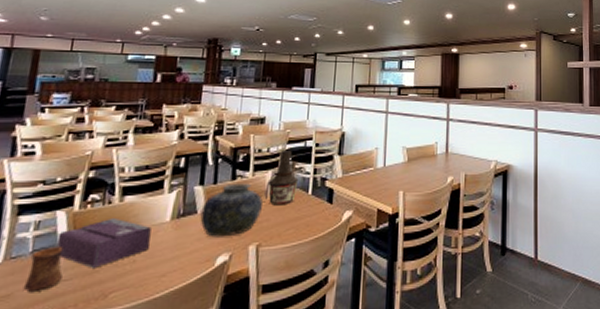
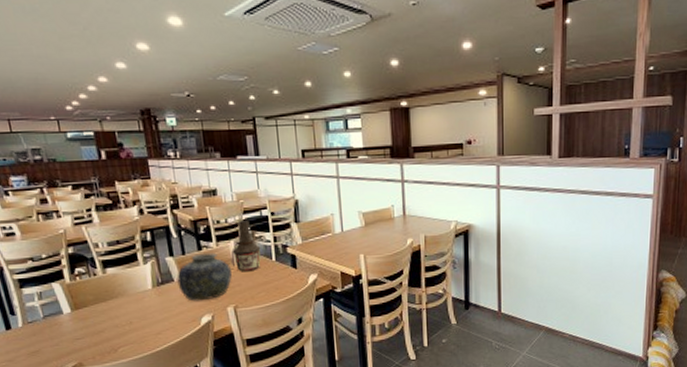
cup: present [23,247,63,292] -> none [45,313,76,348]
tissue box: present [56,217,151,268] -> none [60,287,140,329]

